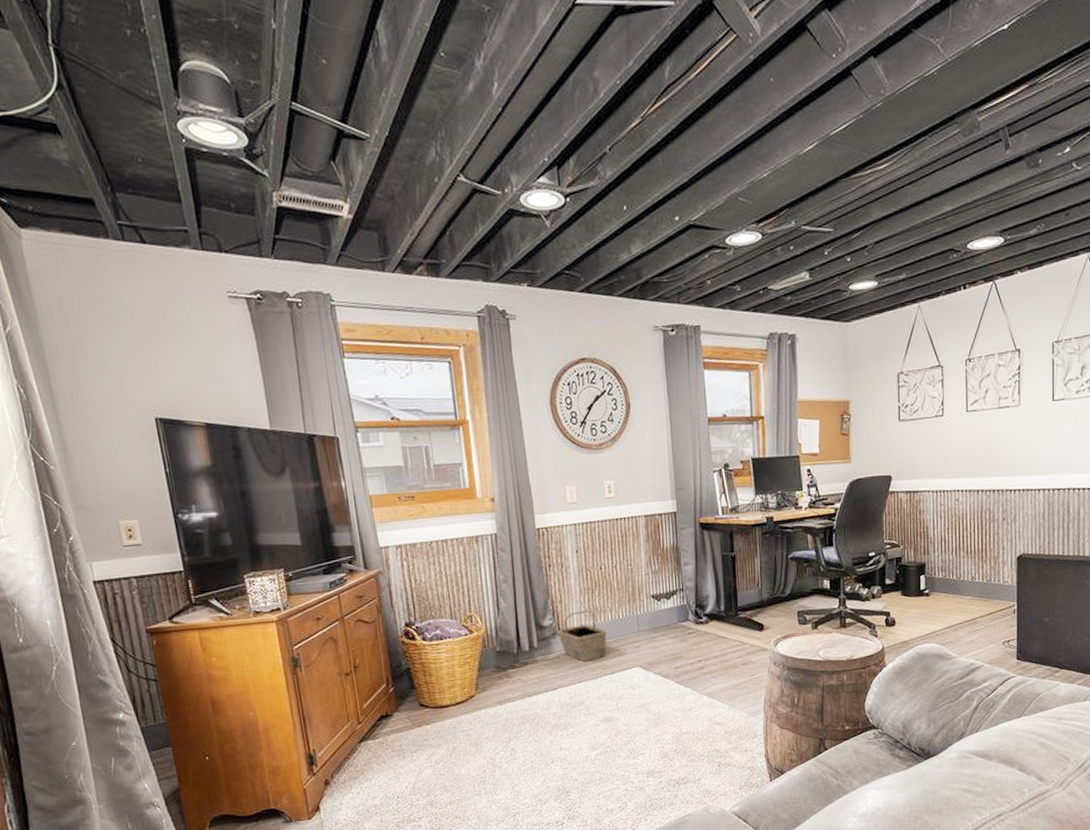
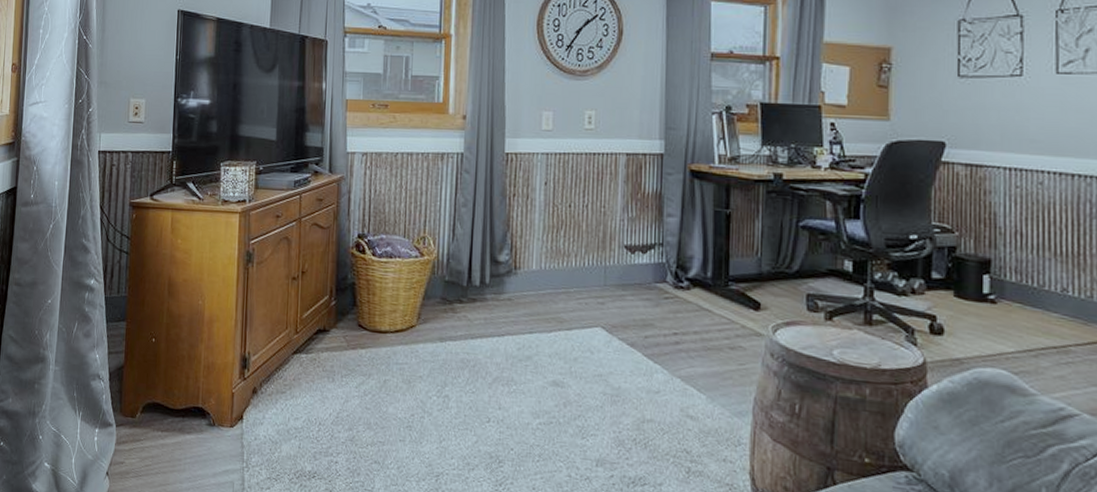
basket: present [557,610,607,662] -> none [513,250,568,311]

